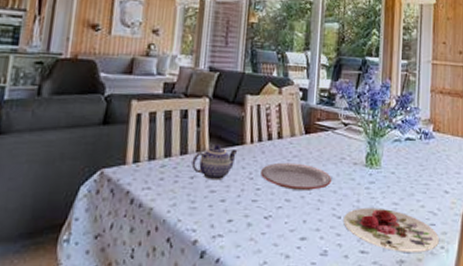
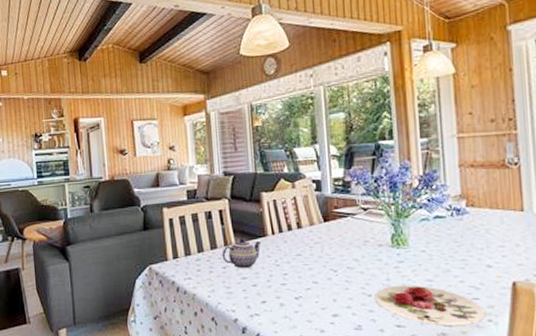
plate: present [261,162,332,190] -> none [286,249,358,273]

